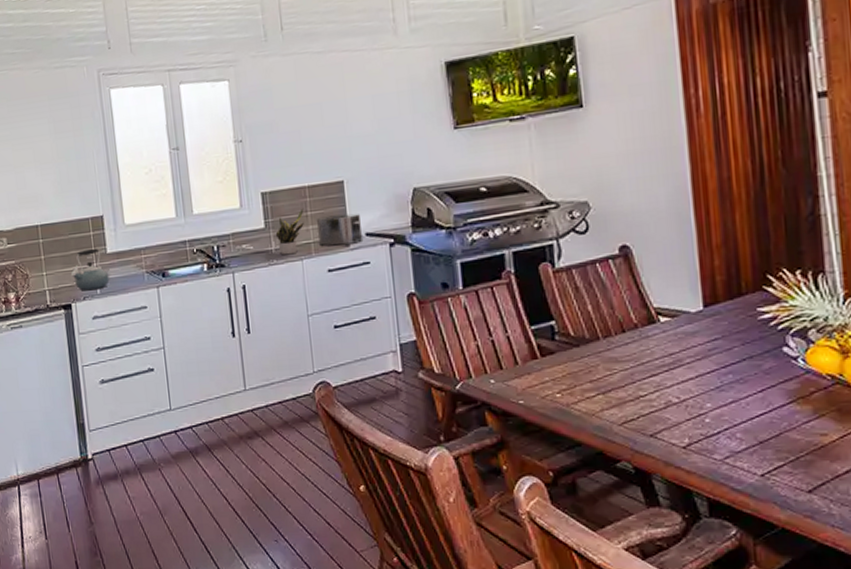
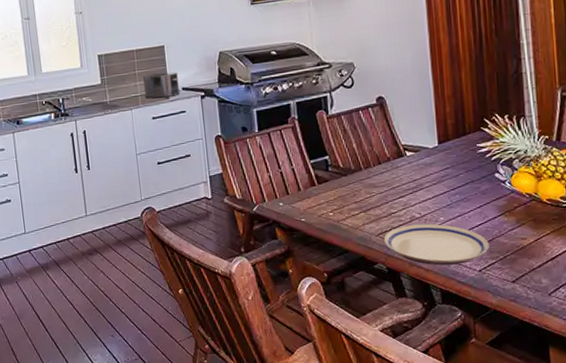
potted plant: present [275,208,304,256] -> none [109,68,133,106]
plate: none [629,411,775,467] -> present [383,223,489,266]

